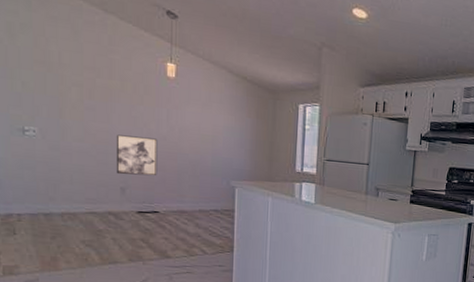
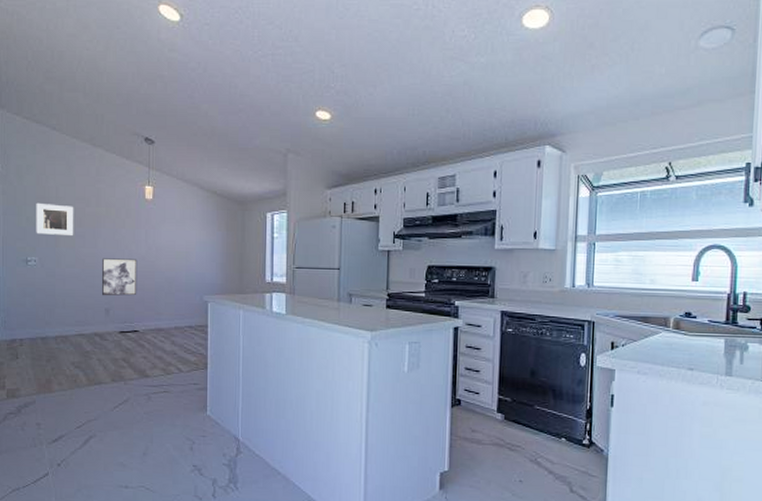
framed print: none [34,67,82,107] -> present [36,202,74,235]

